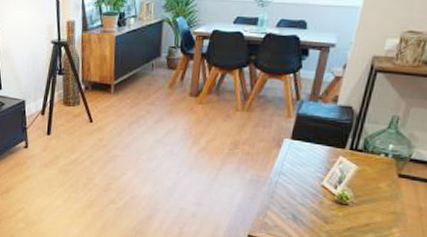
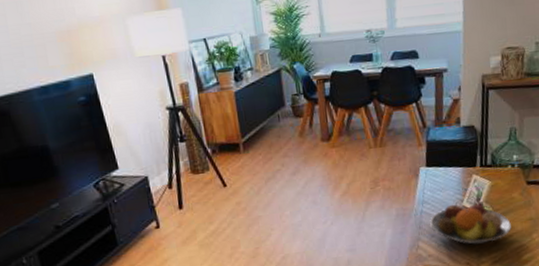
fruit bowl: none [282,180,371,227] -> present [429,201,511,244]

